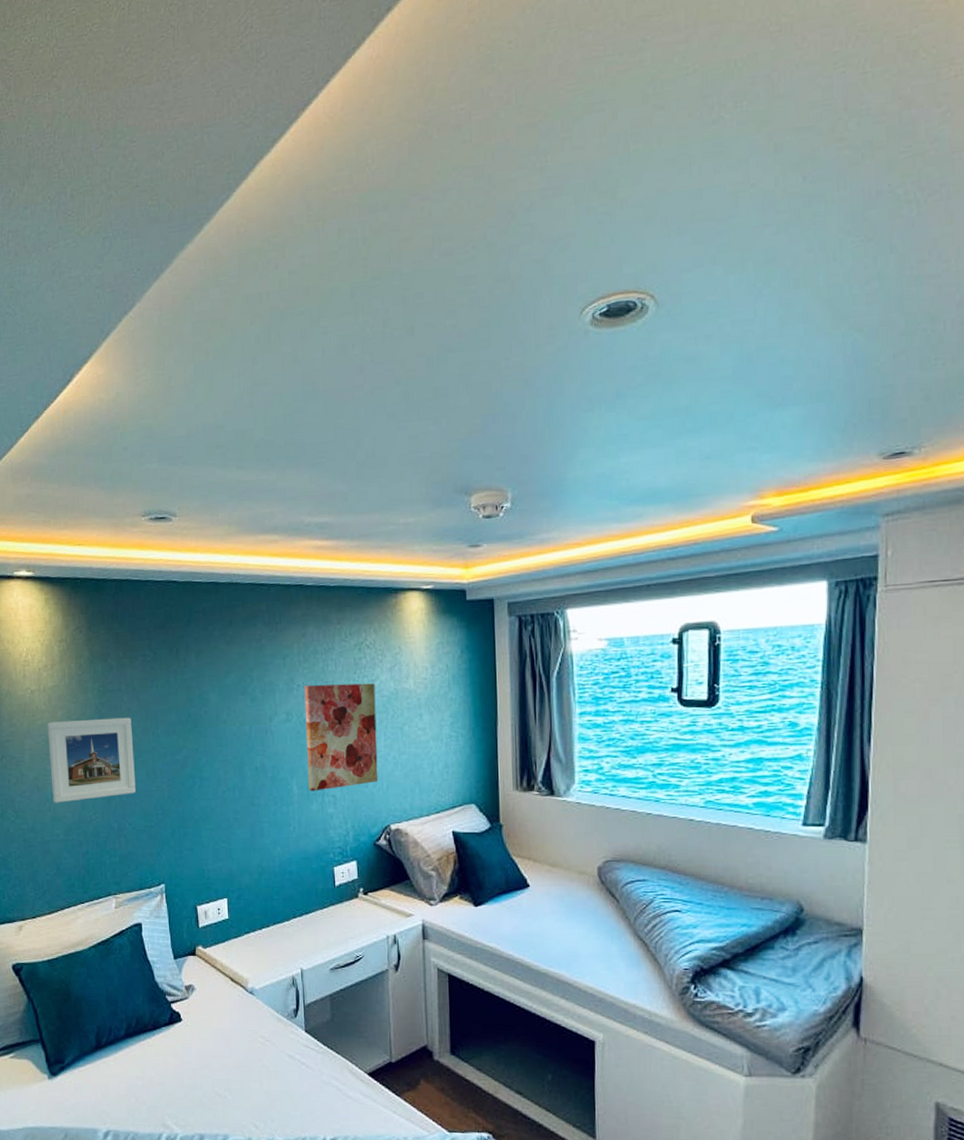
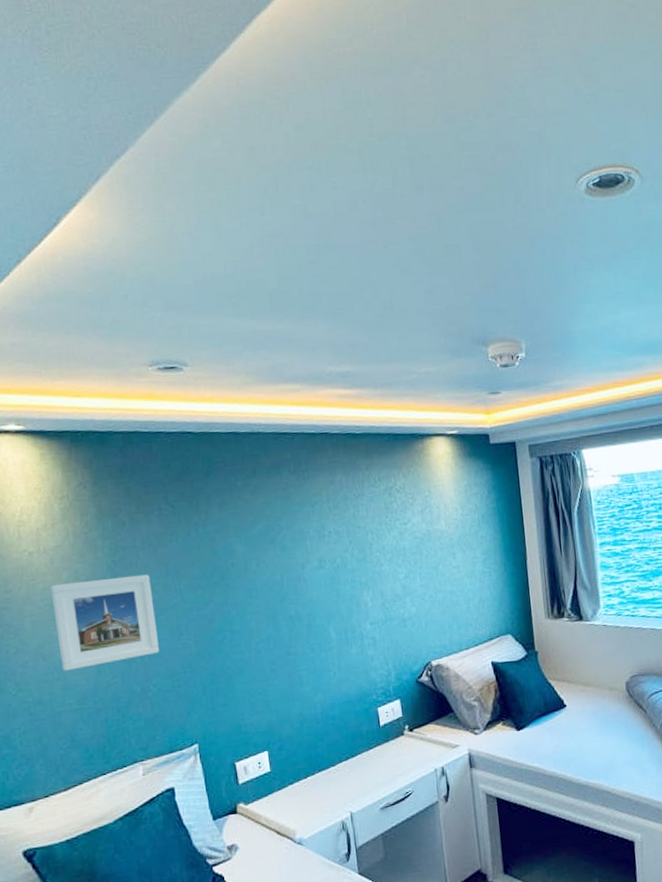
wall art: present [304,683,379,792] -> none [335,525,417,636]

